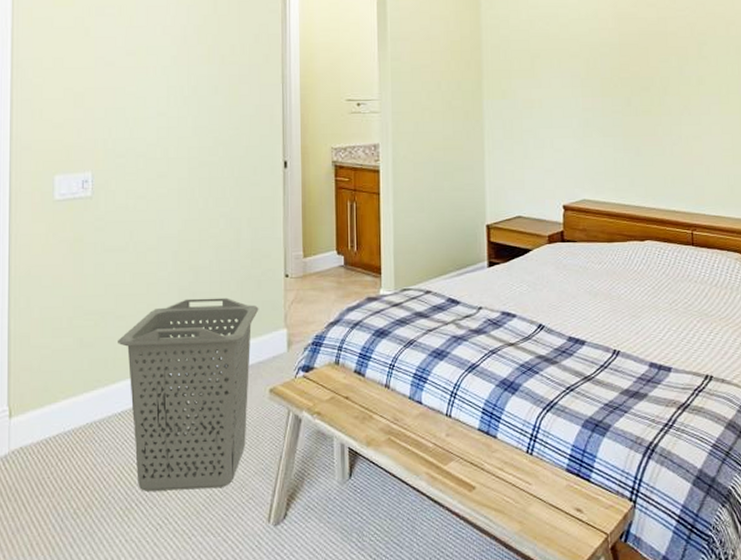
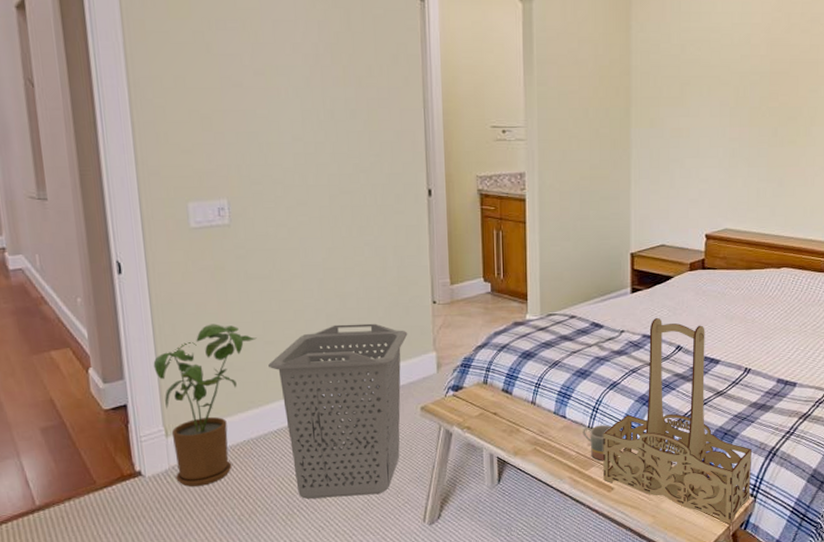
house plant: none [5,297,109,474] -> present [153,324,257,487]
mug: none [440,412,476,455] -> present [583,425,615,461]
decorative basket: none [462,293,629,535] -> present [603,317,752,524]

